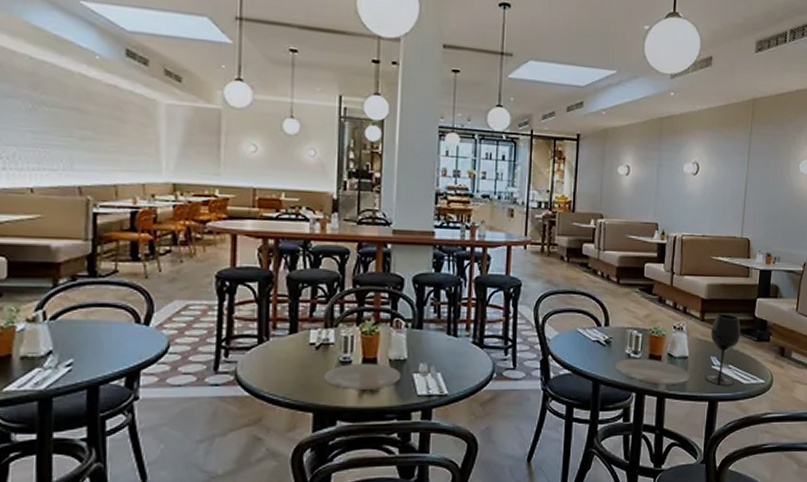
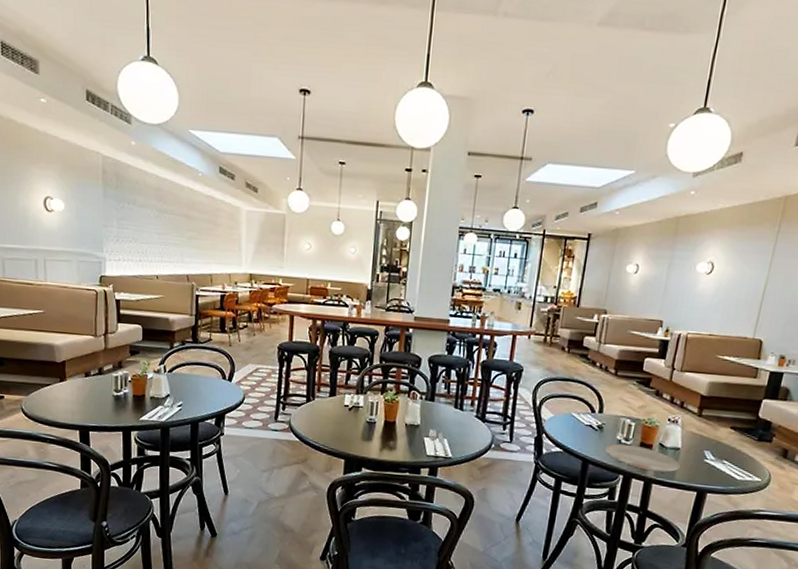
plate: present [324,362,401,390] -> none [354,424,415,447]
wineglass: present [704,313,741,385] -> none [695,410,741,480]

